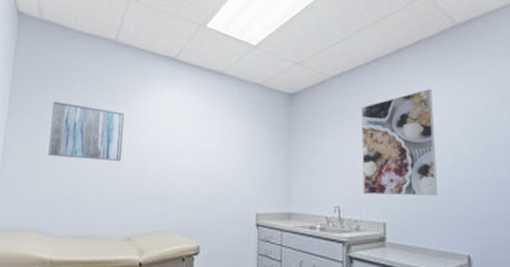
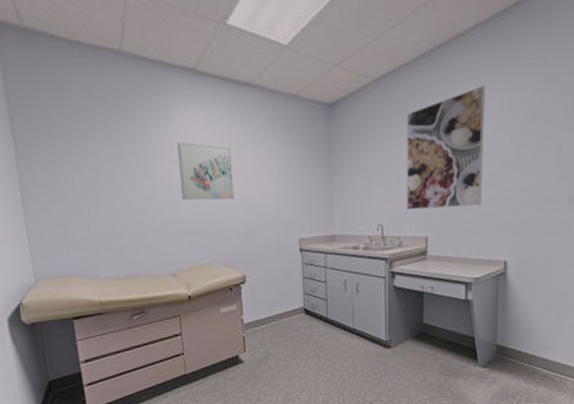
wall art: present [48,101,125,162] -> none [63,133,153,198]
wall art: none [149,115,199,171] -> present [177,142,234,201]

